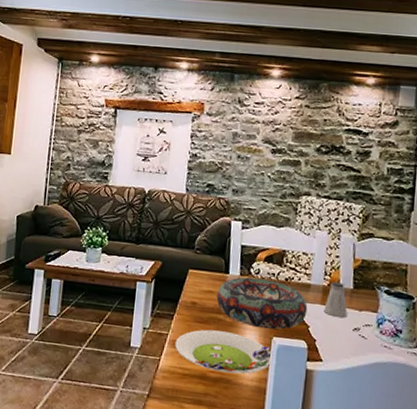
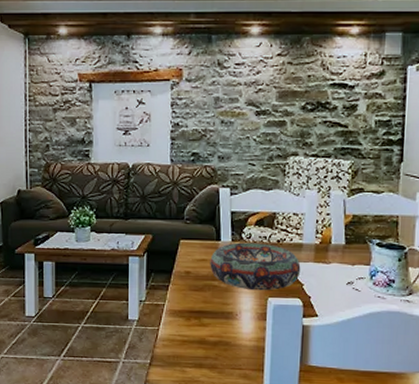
salad plate: present [175,329,273,374] -> none [172,296,270,336]
saltshaker: present [324,282,347,317] -> none [317,239,340,273]

